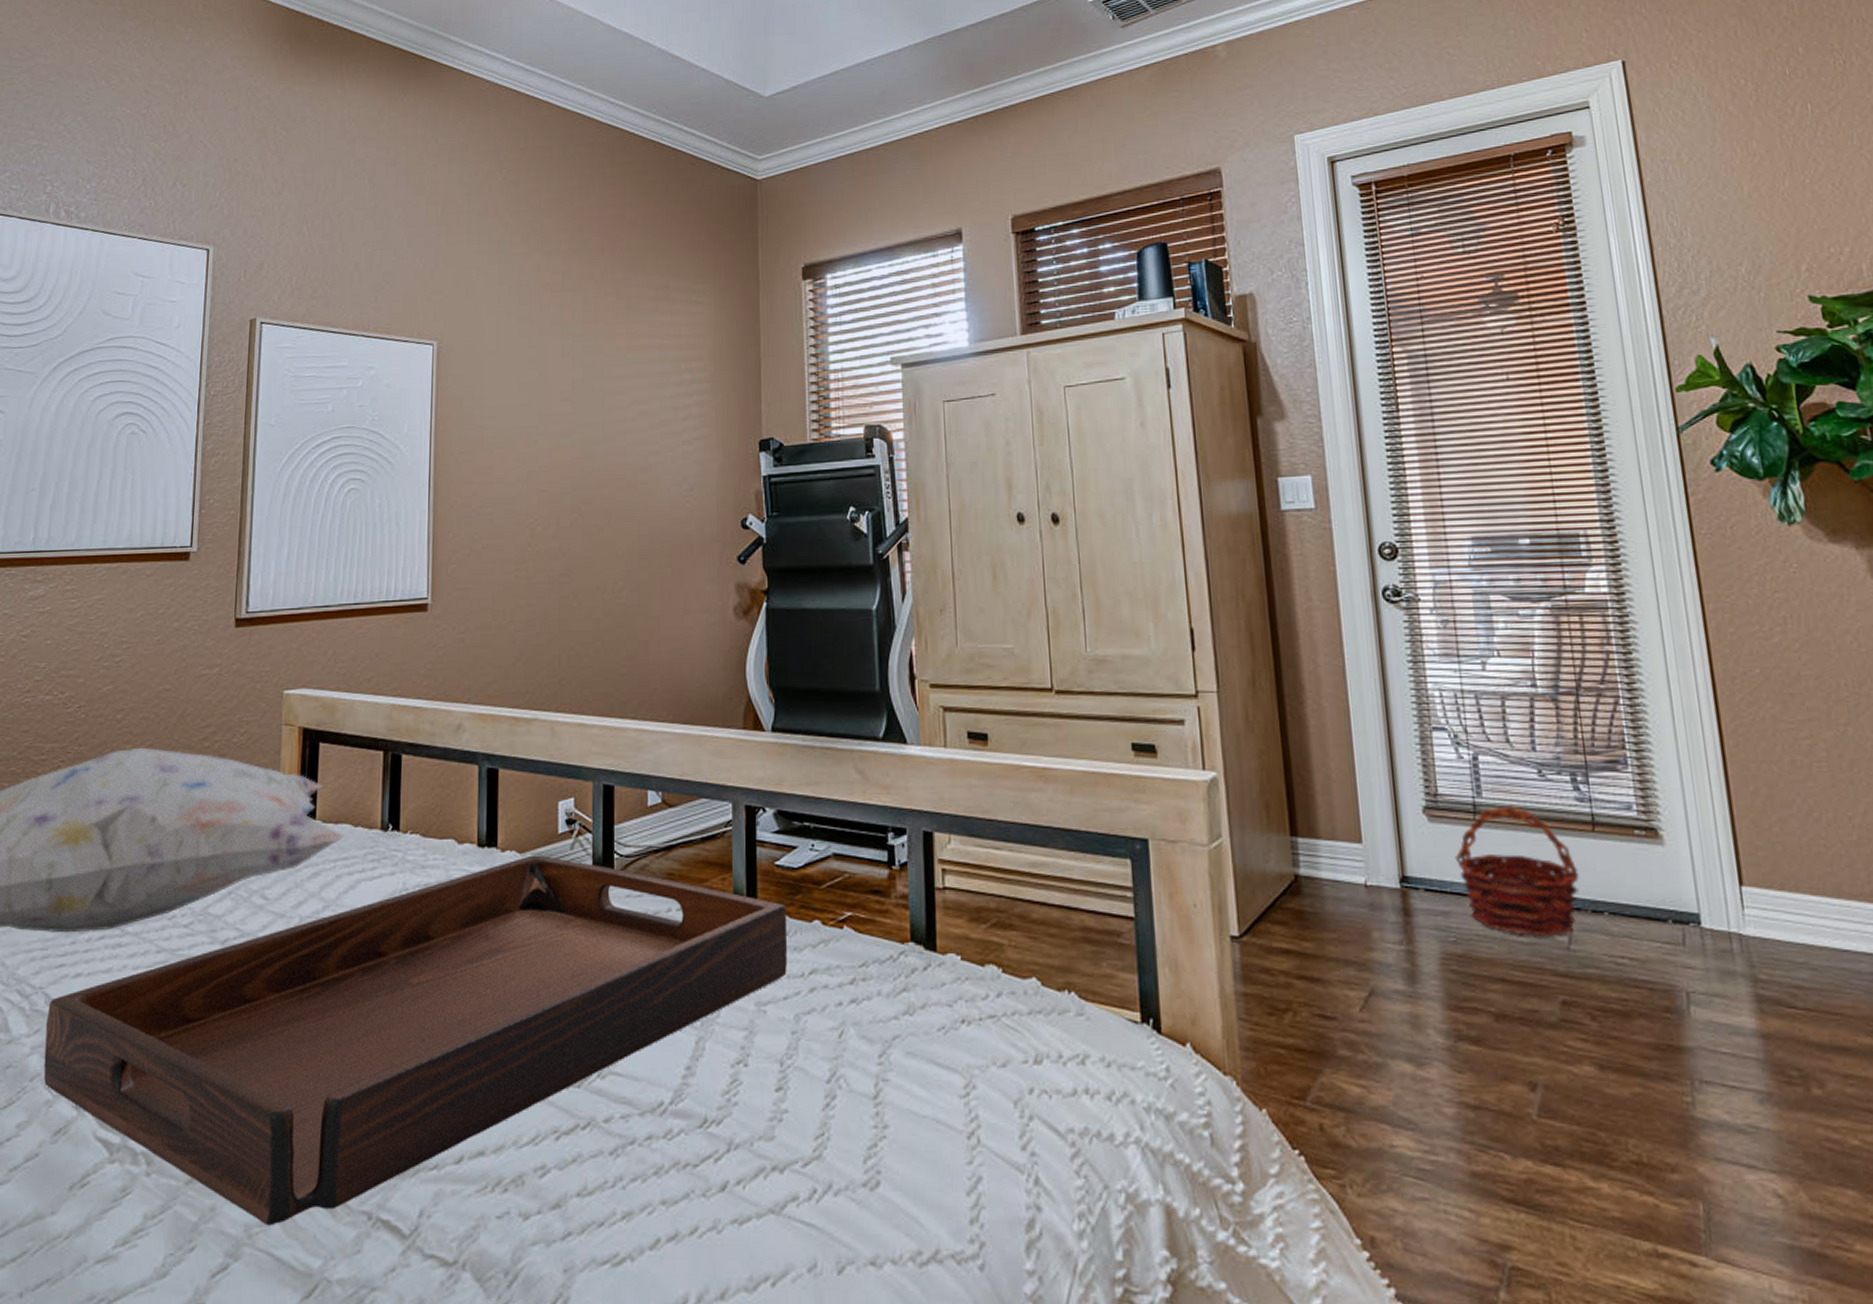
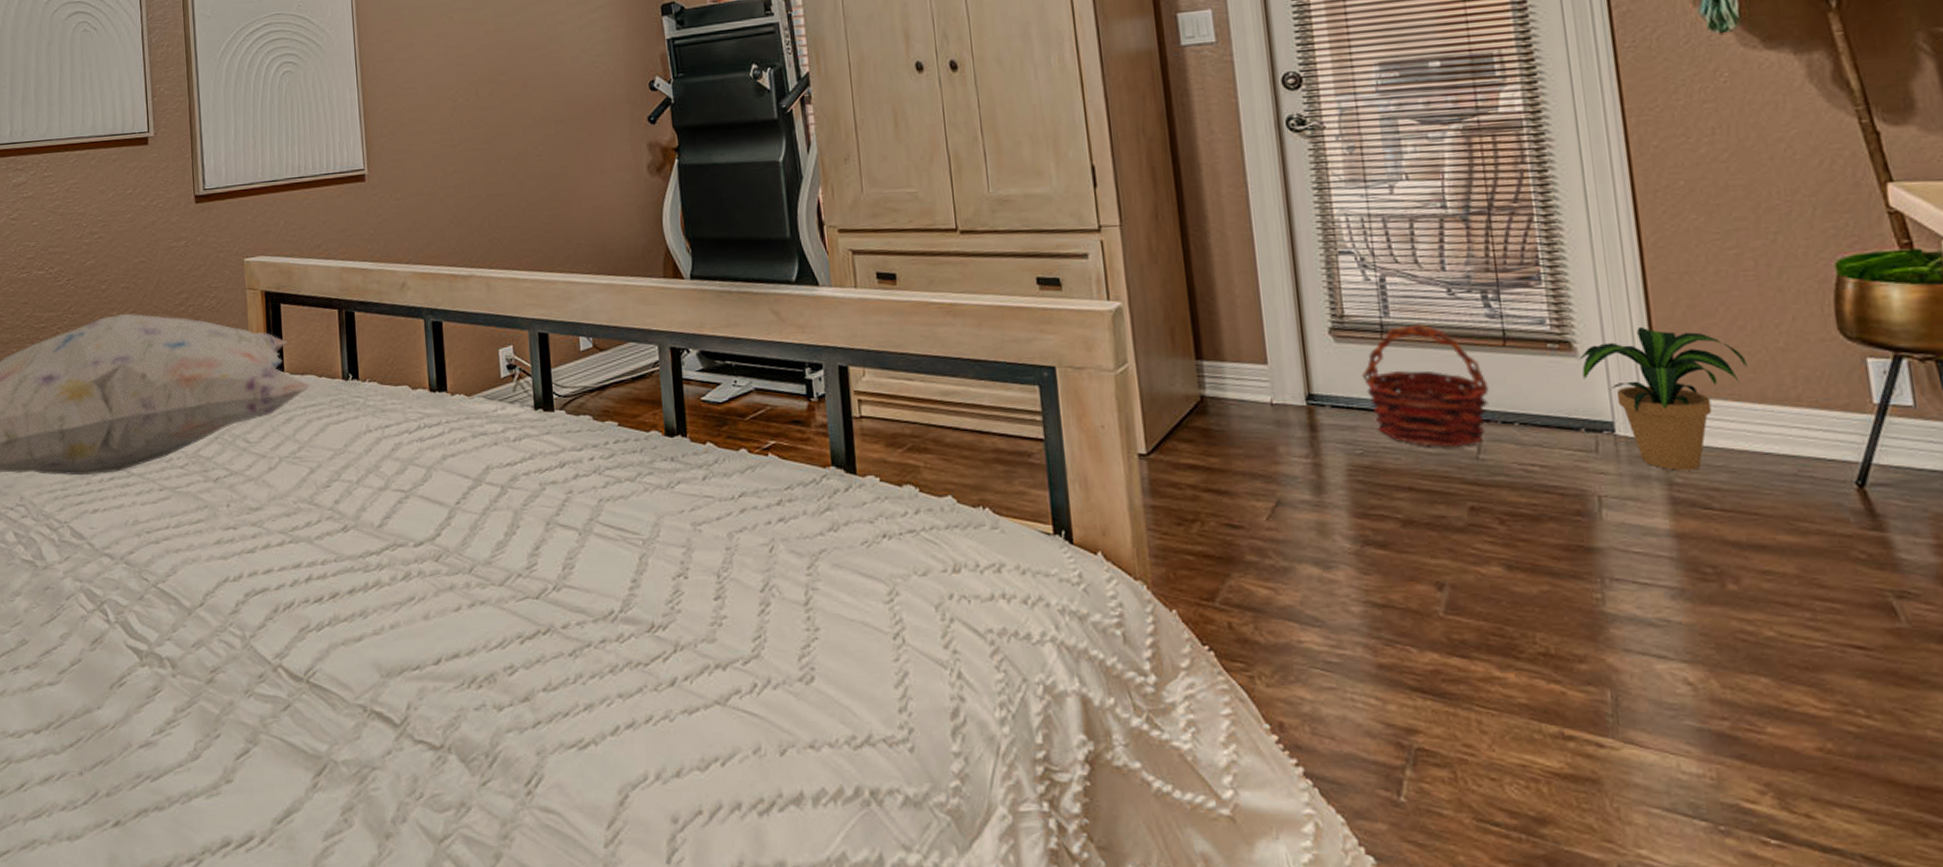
serving tray: present [43,855,788,1226] -> none [73,397,718,717]
potted plant: none [1665,815,1824,966] -> present [1579,326,1747,471]

